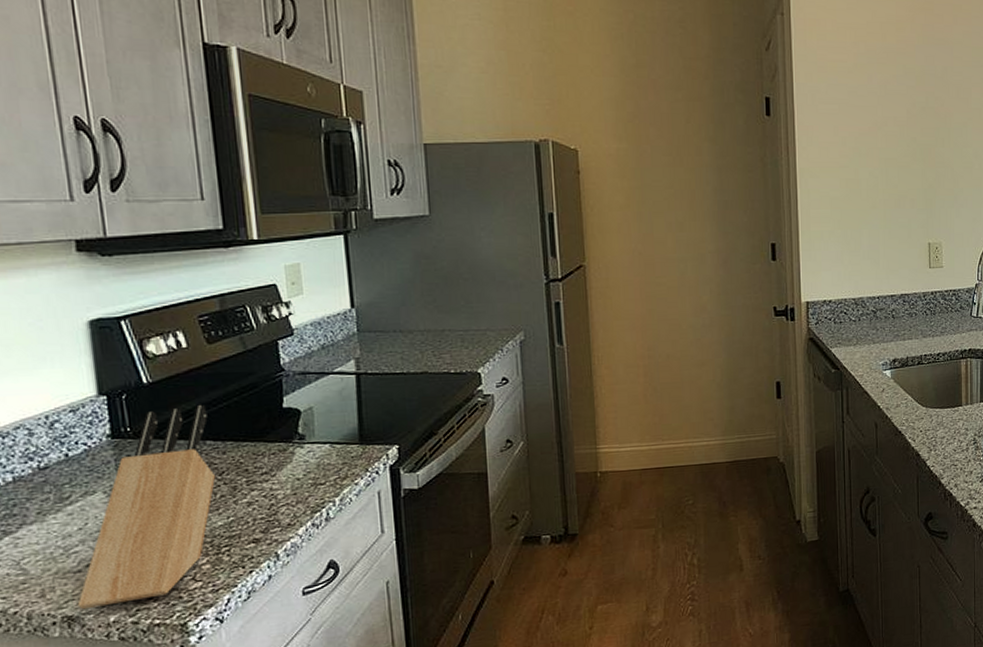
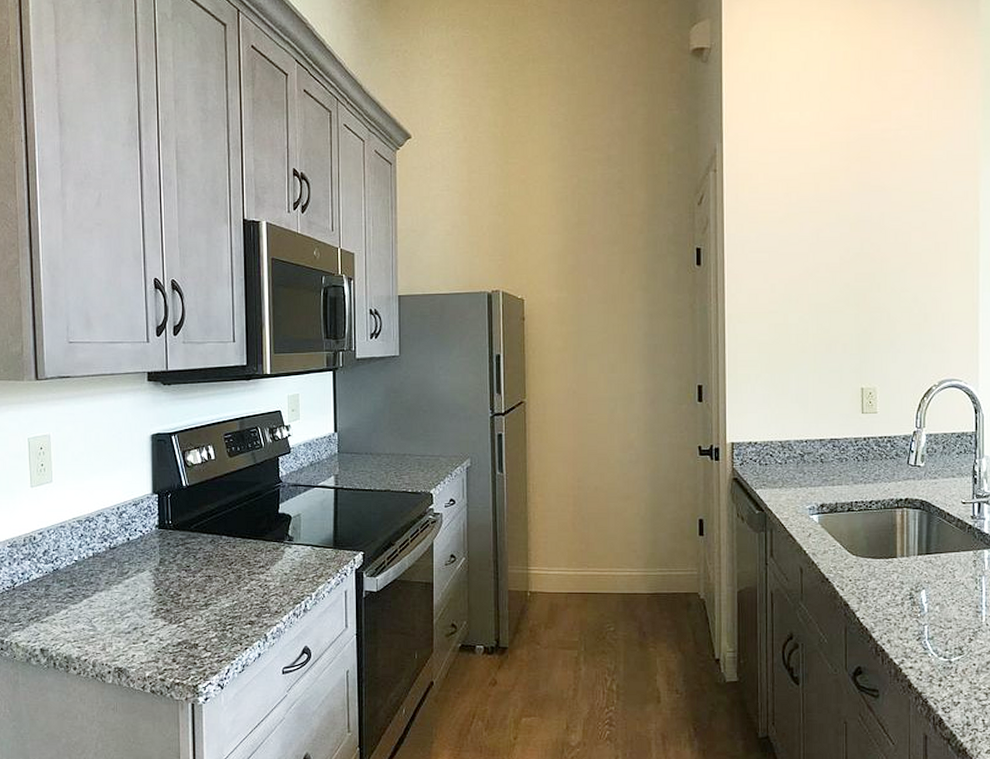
knife block: present [77,405,216,610] -> none [125,507,227,664]

